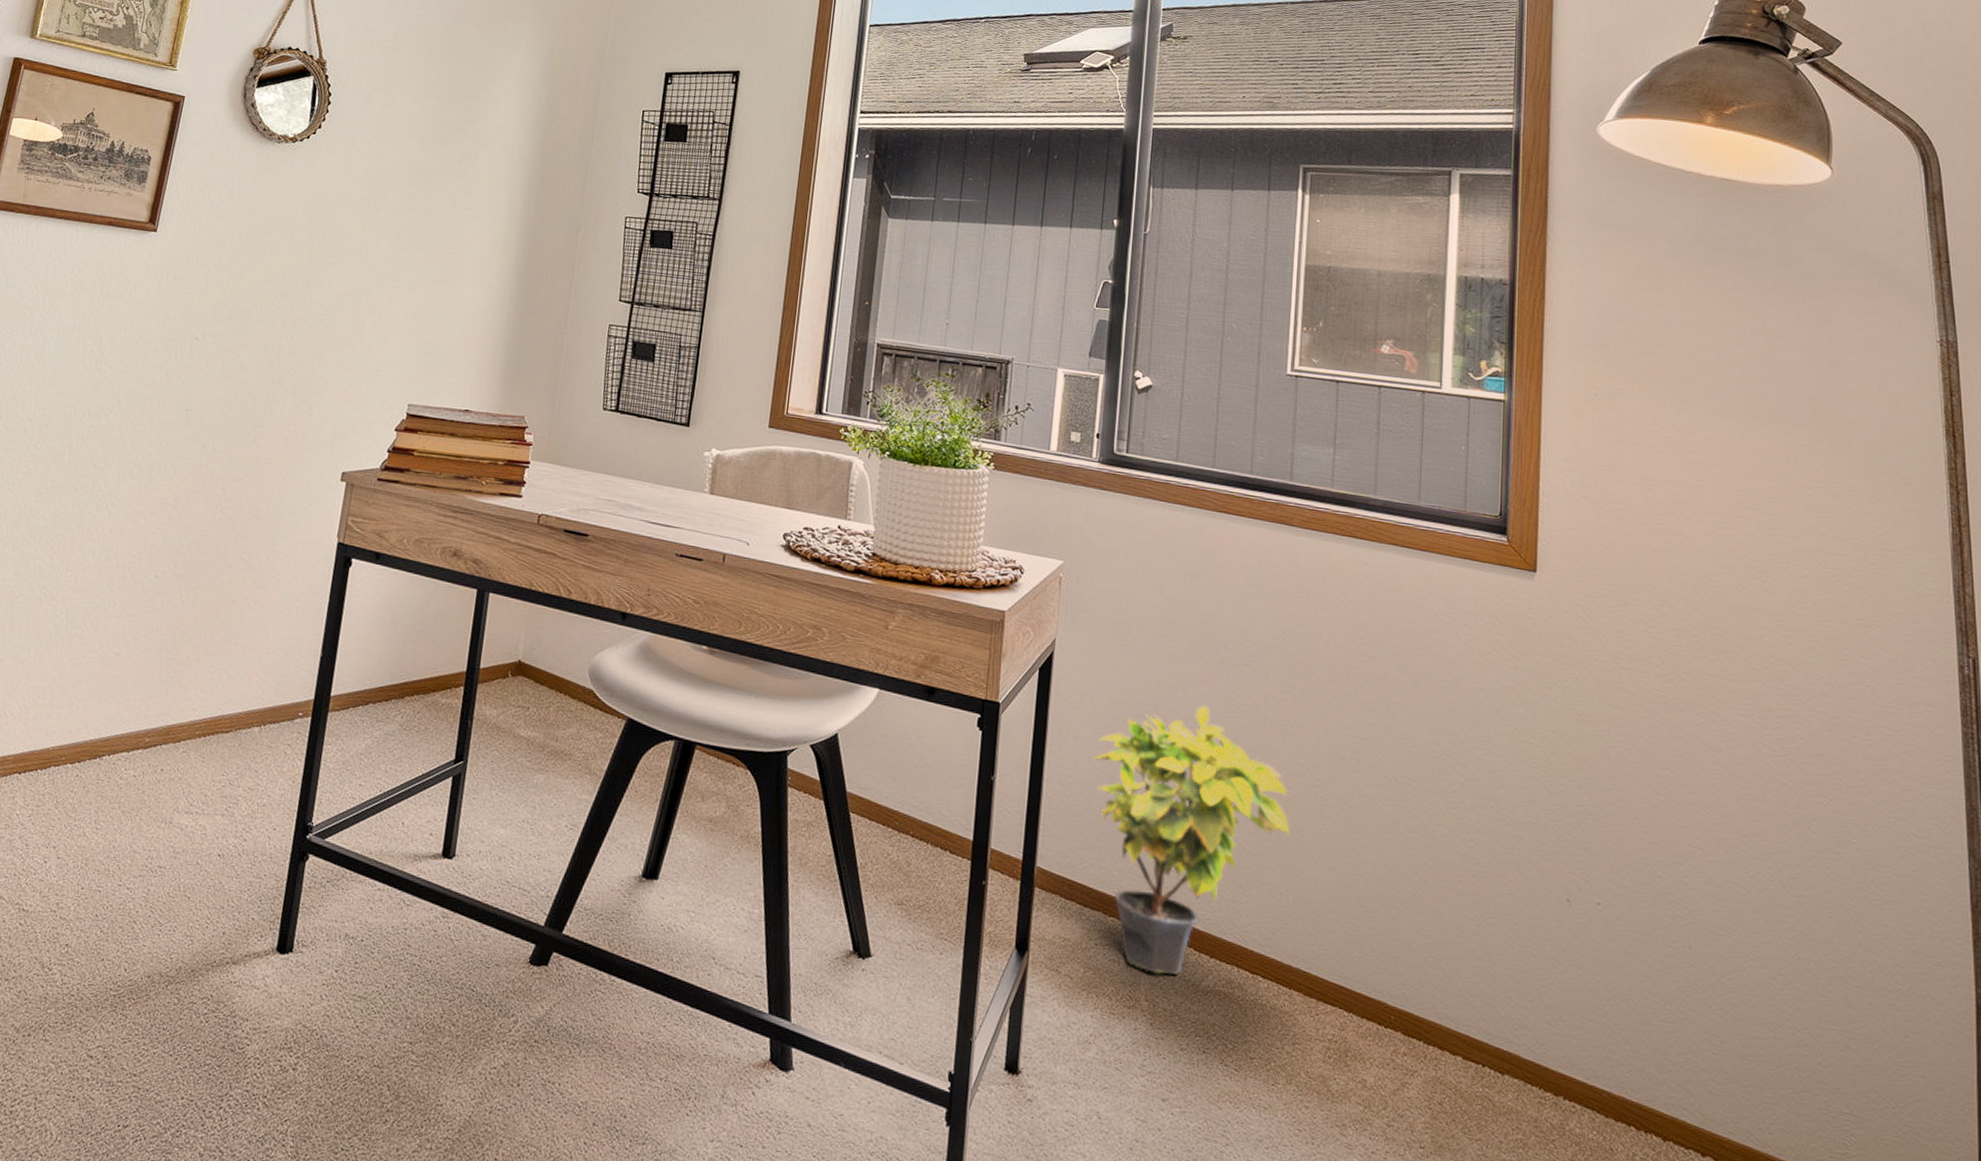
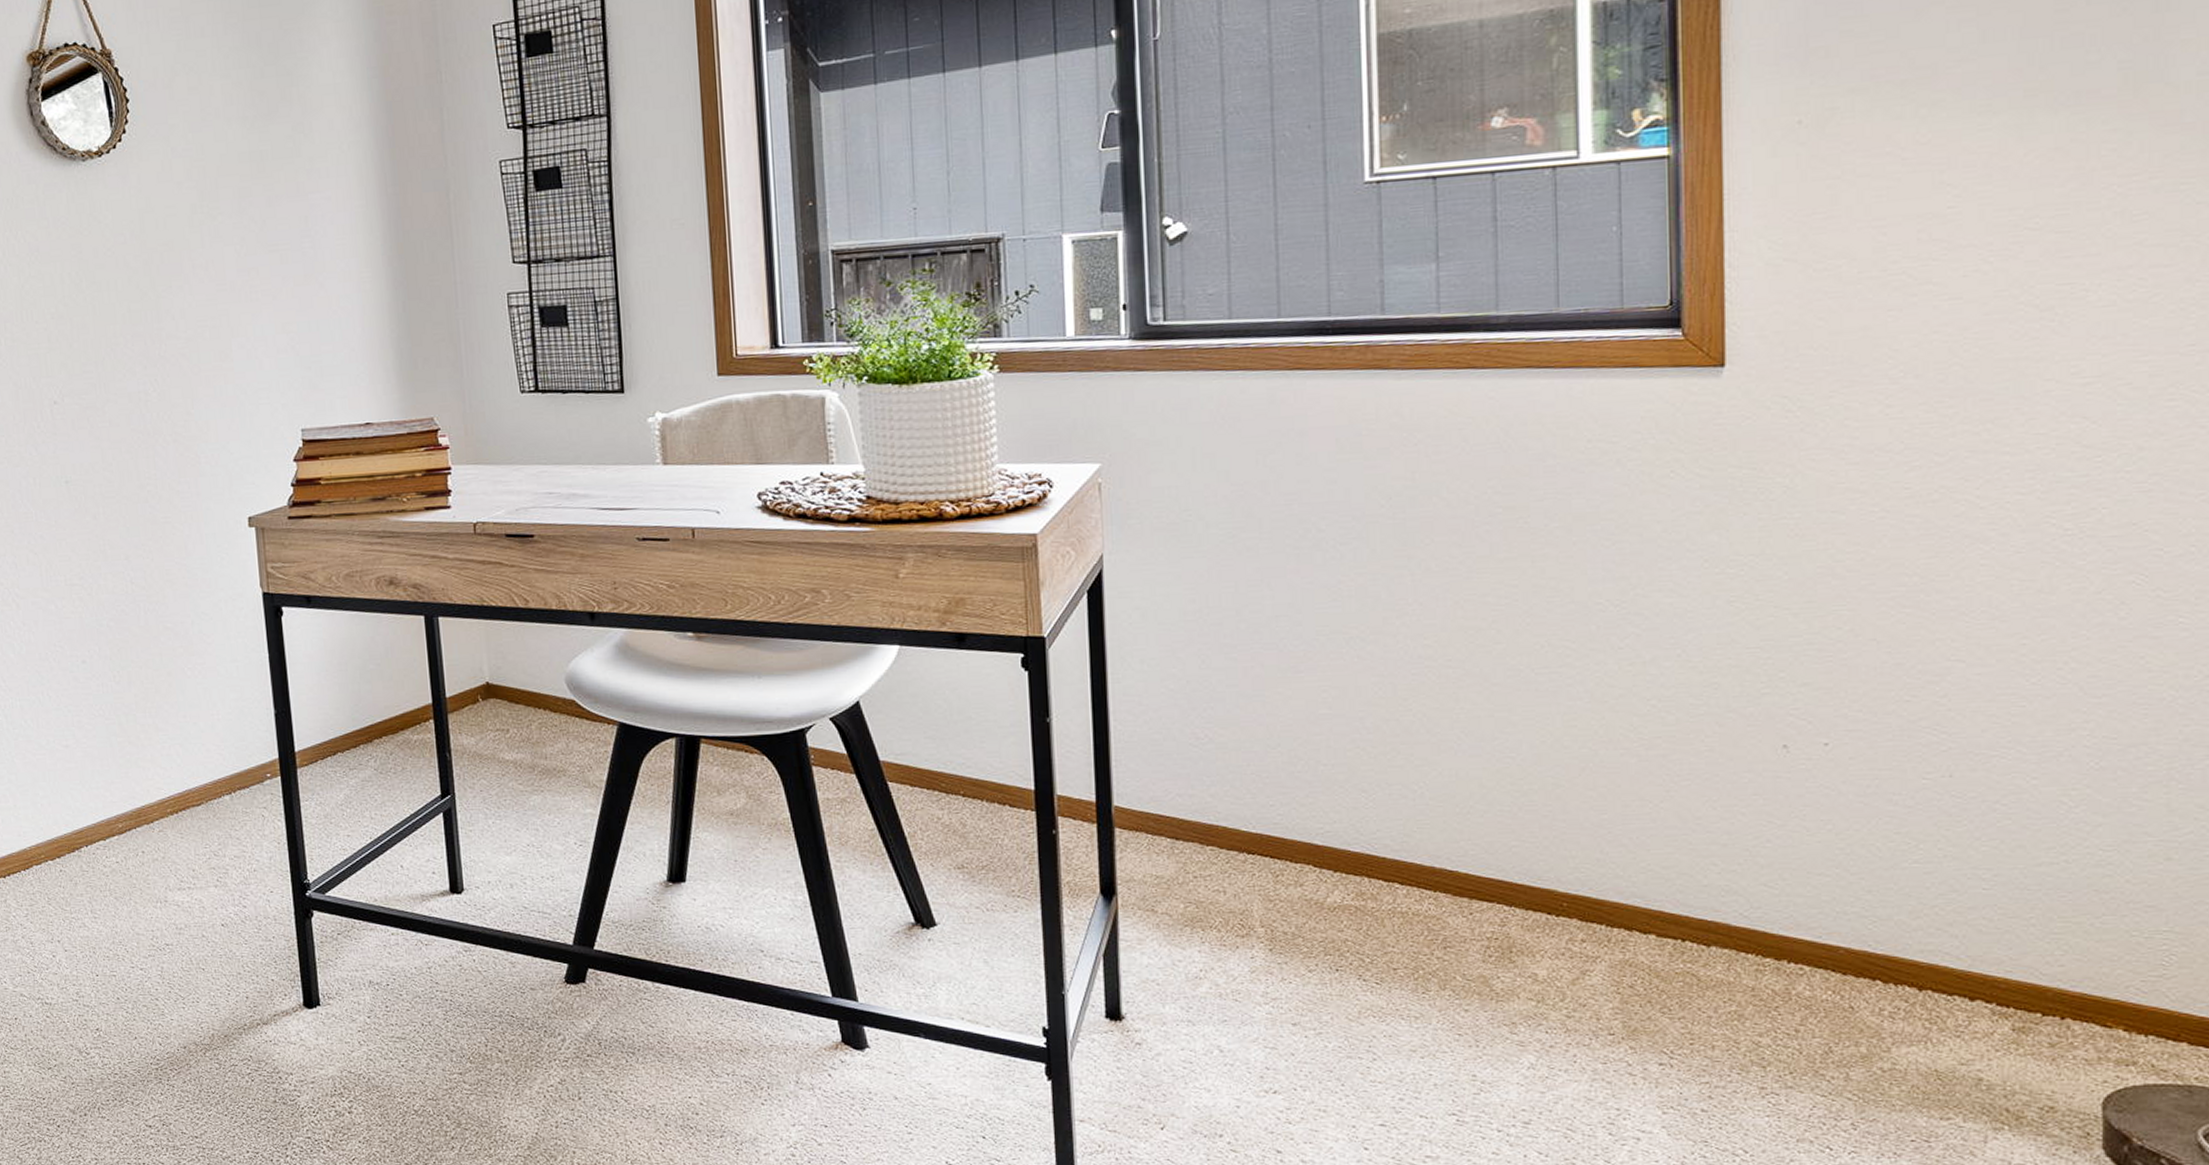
potted plant: present [1093,704,1290,975] -> none [1167,597,1420,897]

